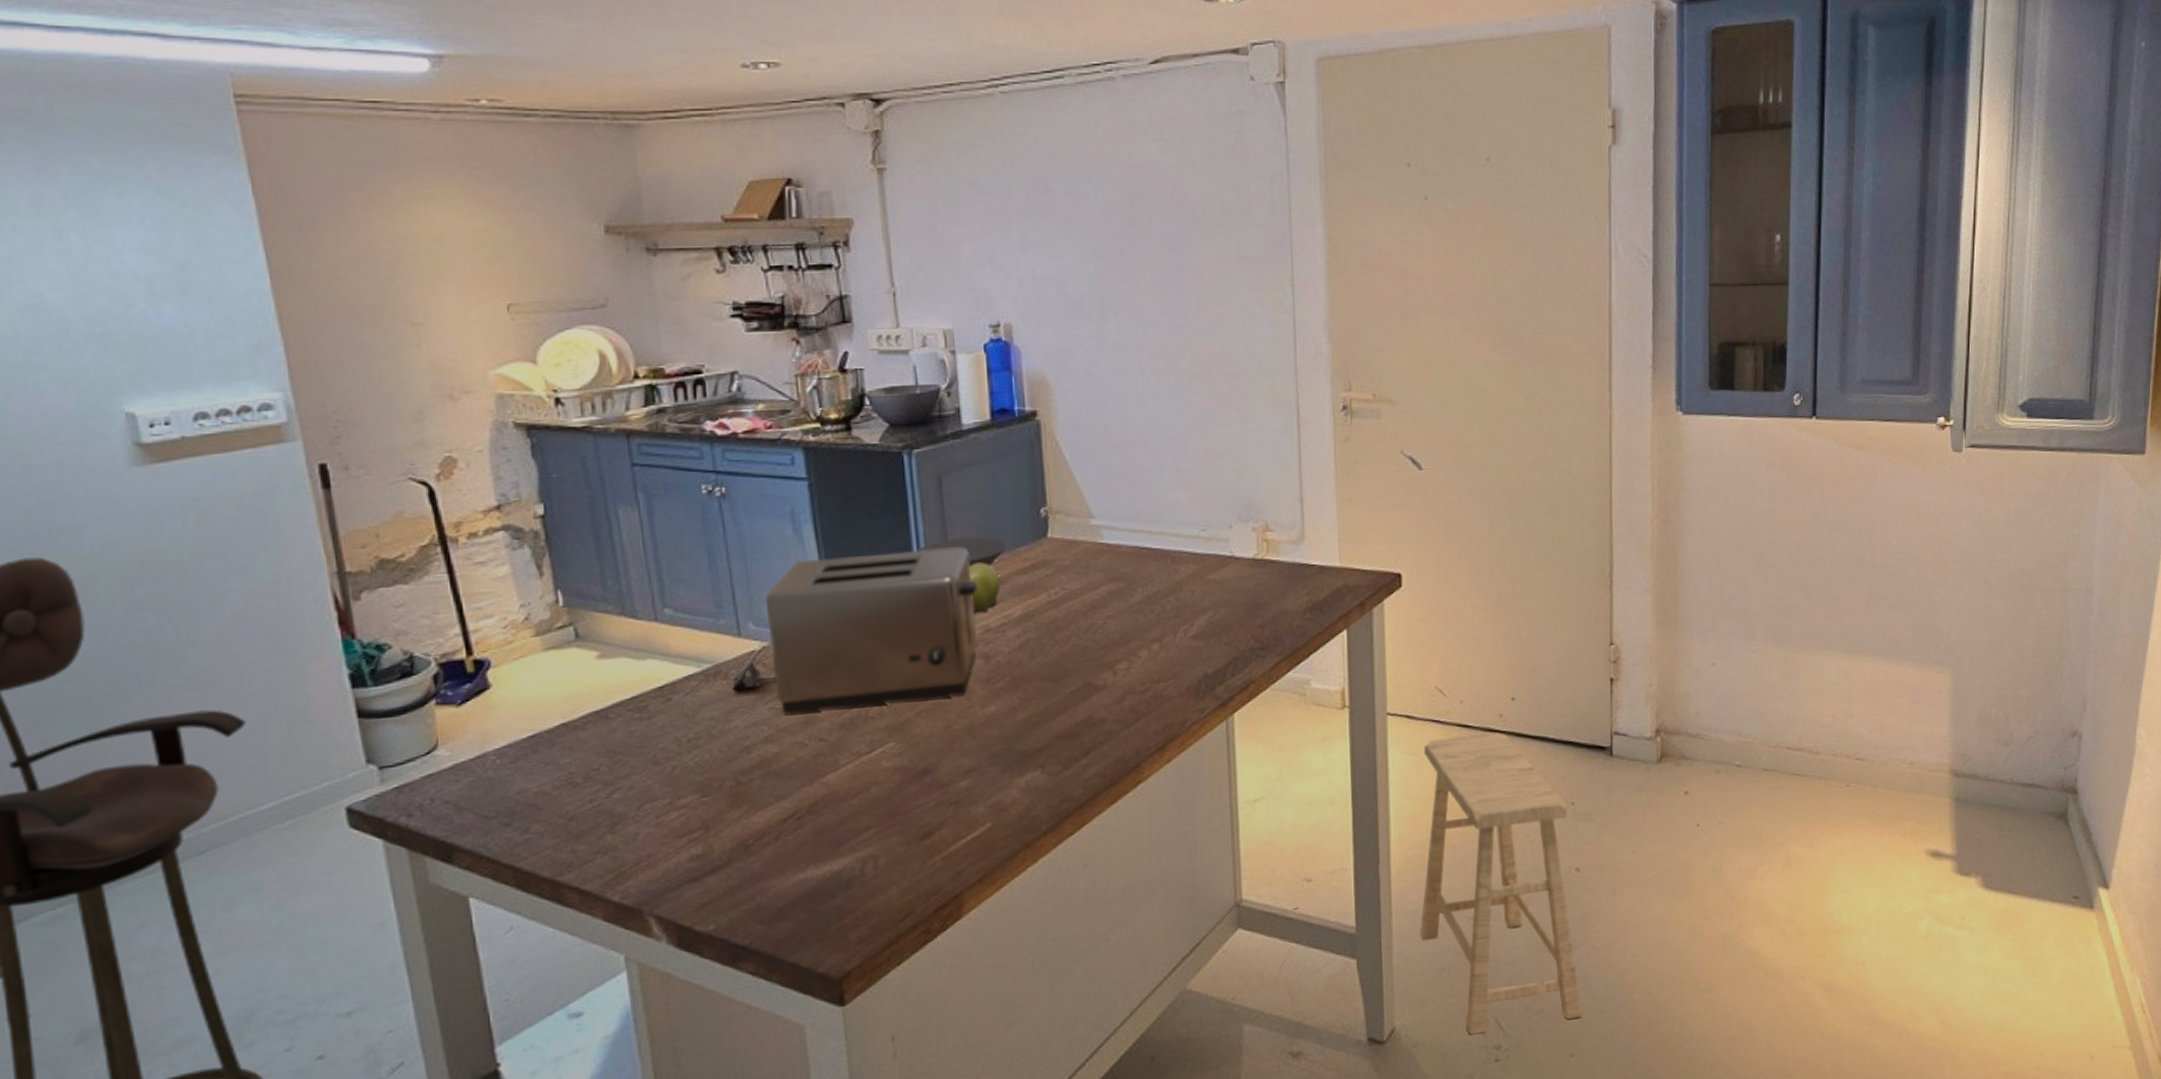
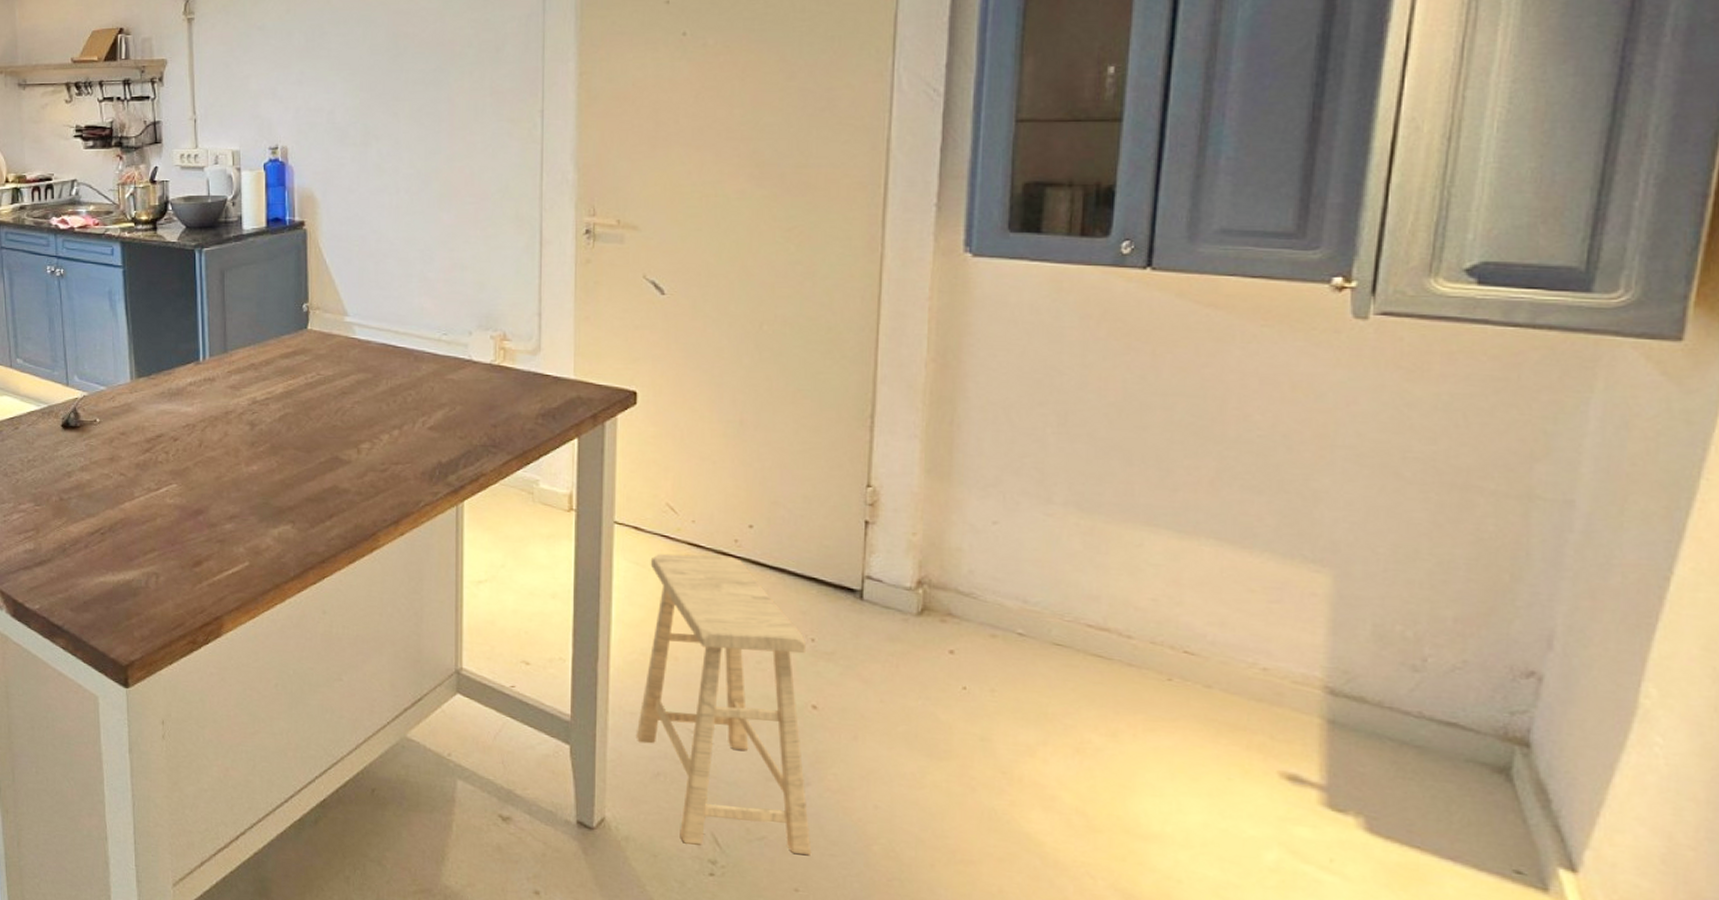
toaster: present [765,547,979,713] -> none [87,330,249,454]
bowl: present [915,536,1008,567] -> none [200,323,275,349]
fruit: present [968,562,1001,614] -> none [241,345,267,388]

